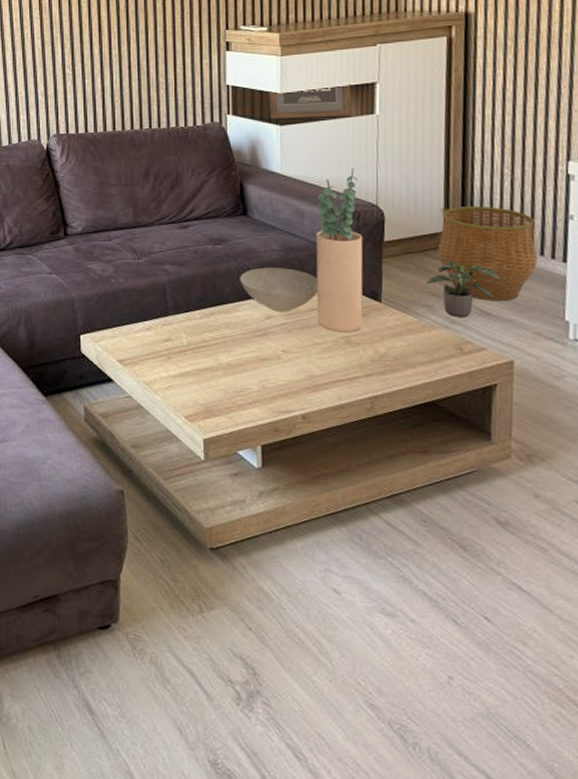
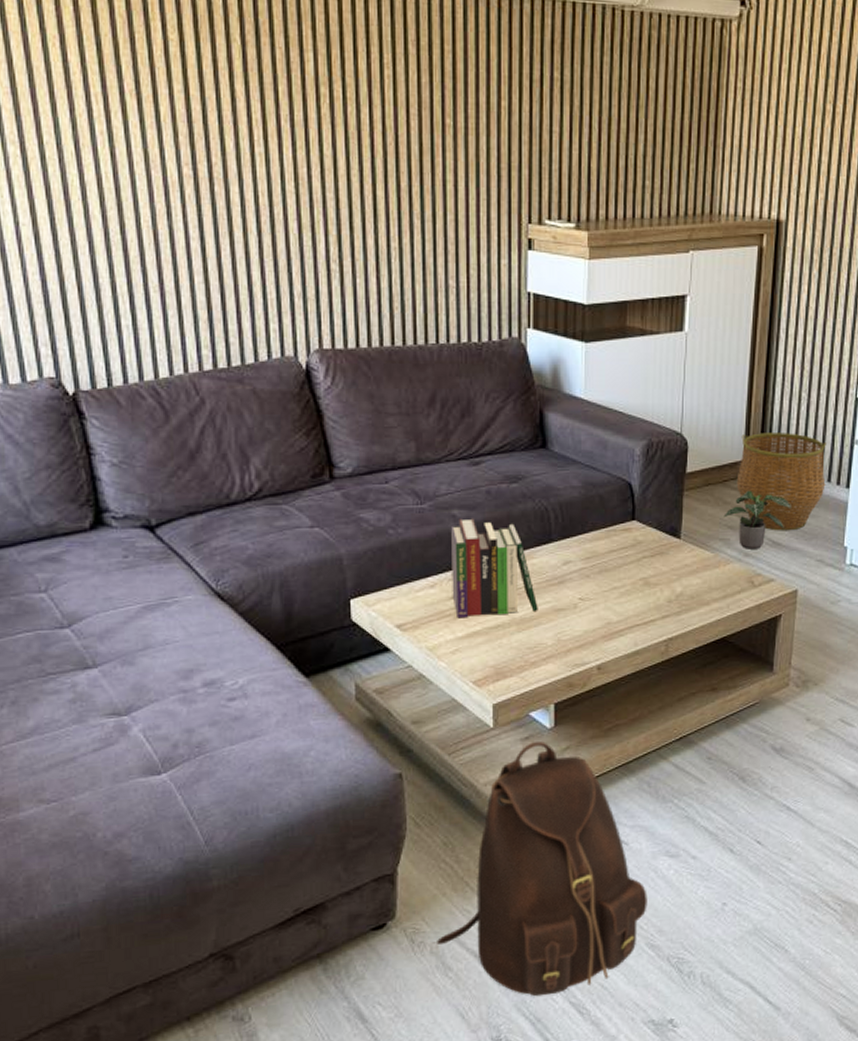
backpack: none [156,478,364,732] -> present [437,740,647,997]
books: none [163,273,244,360] -> present [450,518,538,619]
bowl: present [240,267,319,312] -> none [537,506,619,556]
picture frame: present [269,83,352,120] -> none [574,295,661,335]
vase: present [315,168,363,332] -> none [616,392,666,573]

